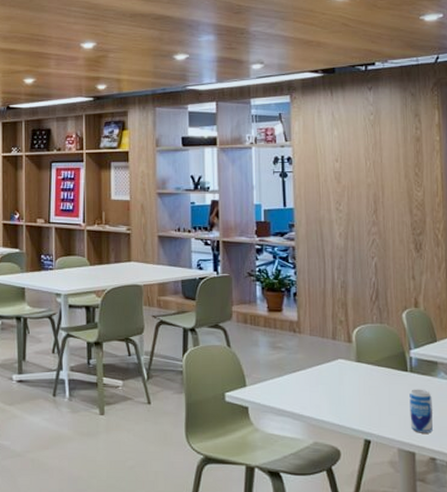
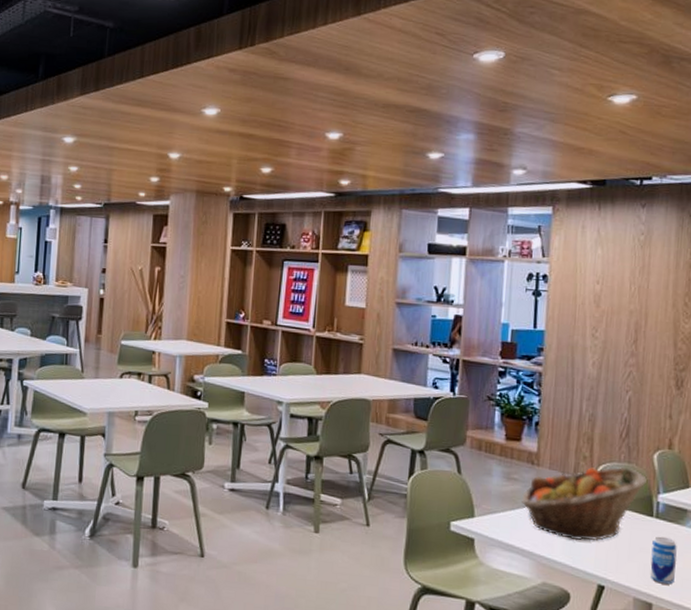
fruit basket: none [288,327,400,400] -> present [522,467,648,541]

